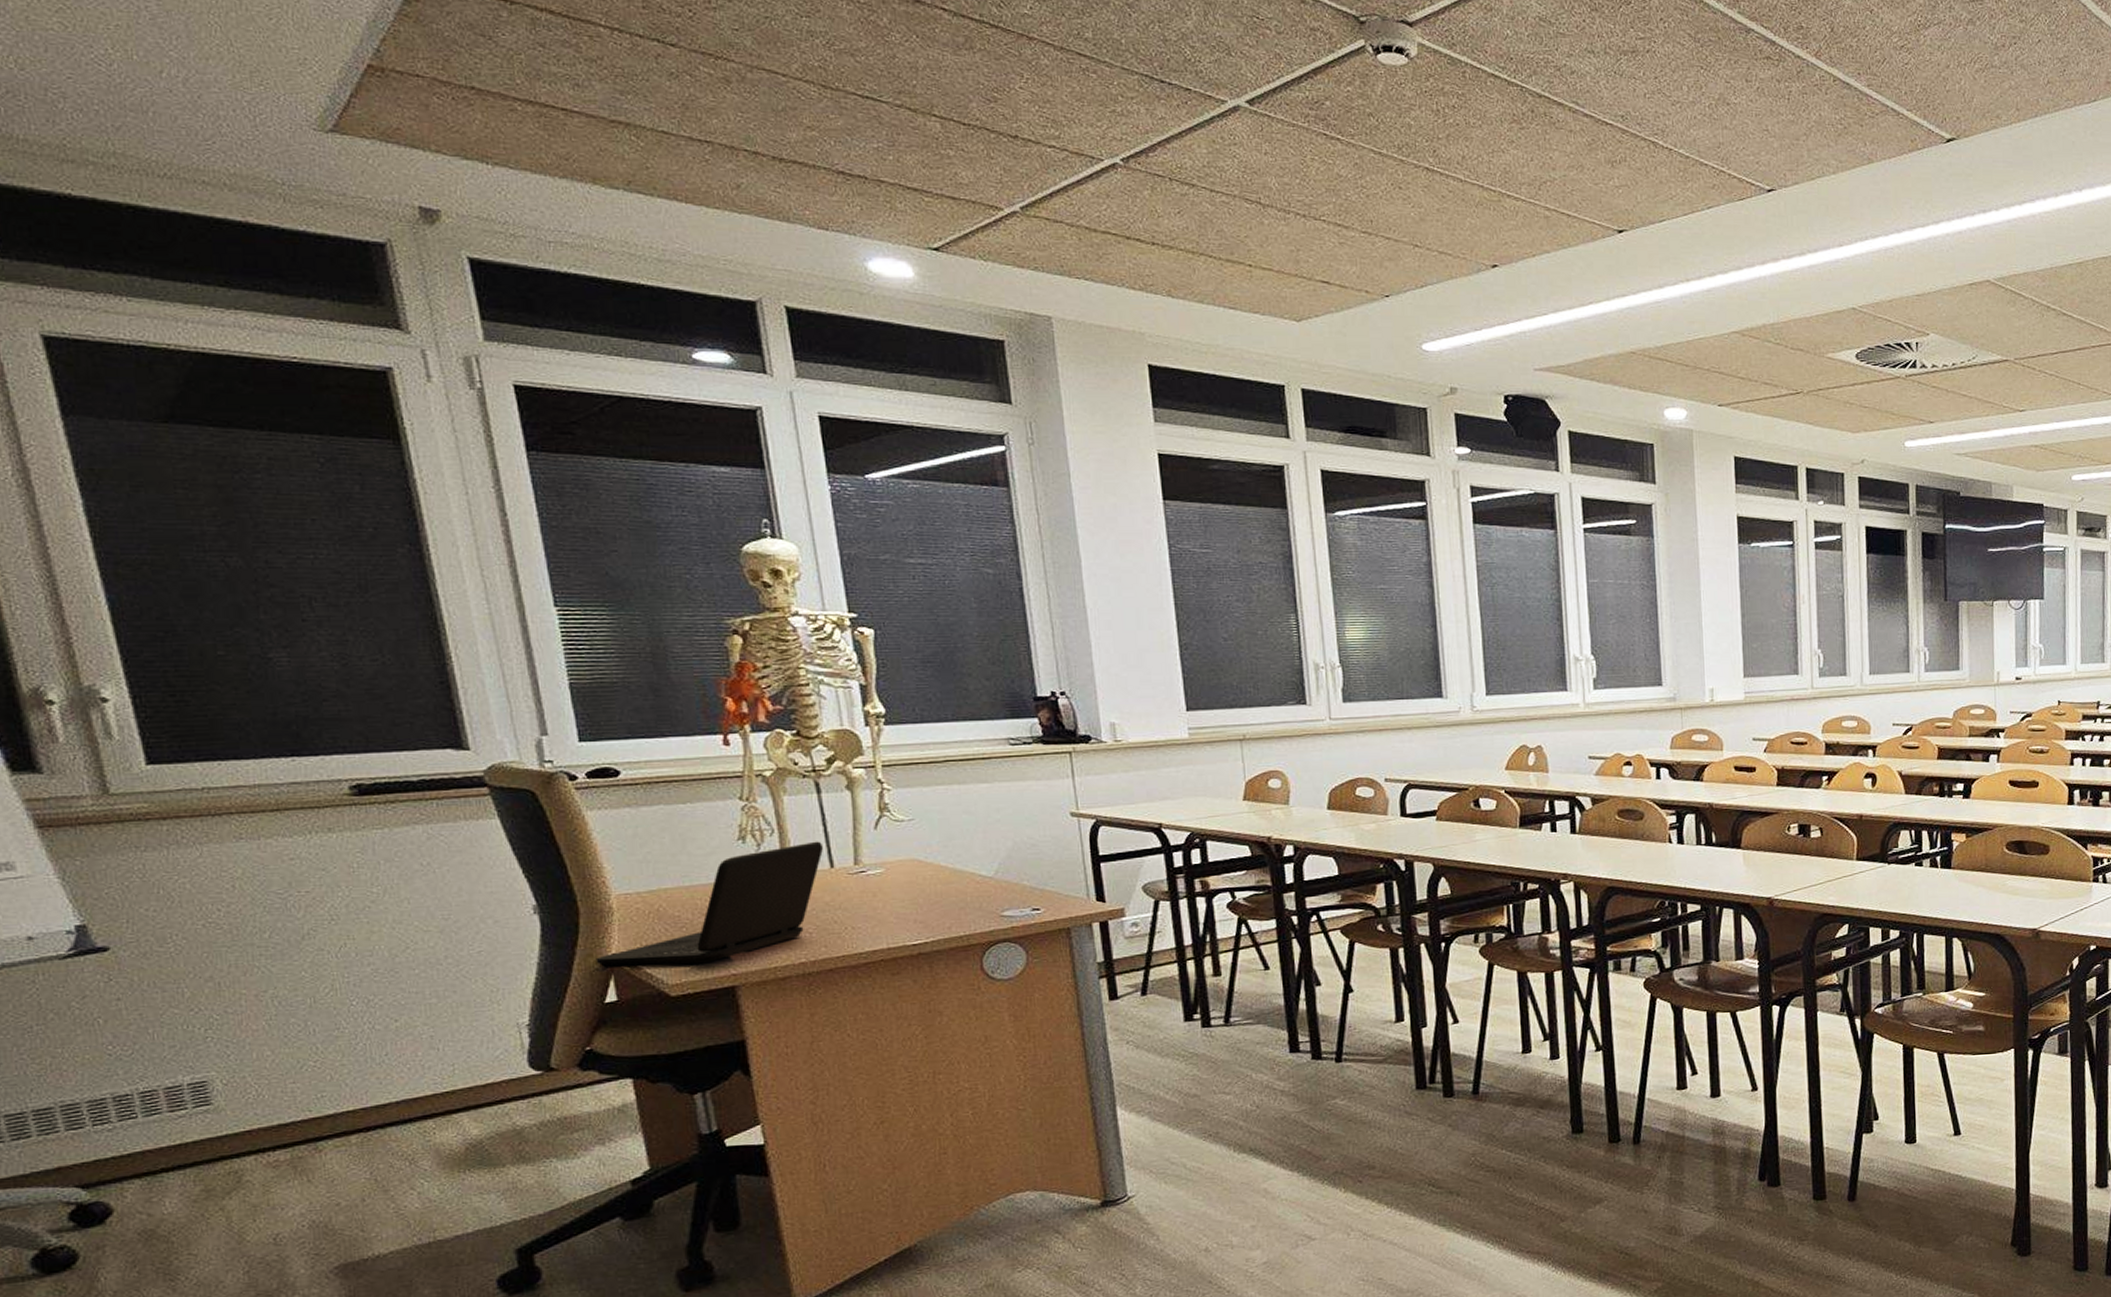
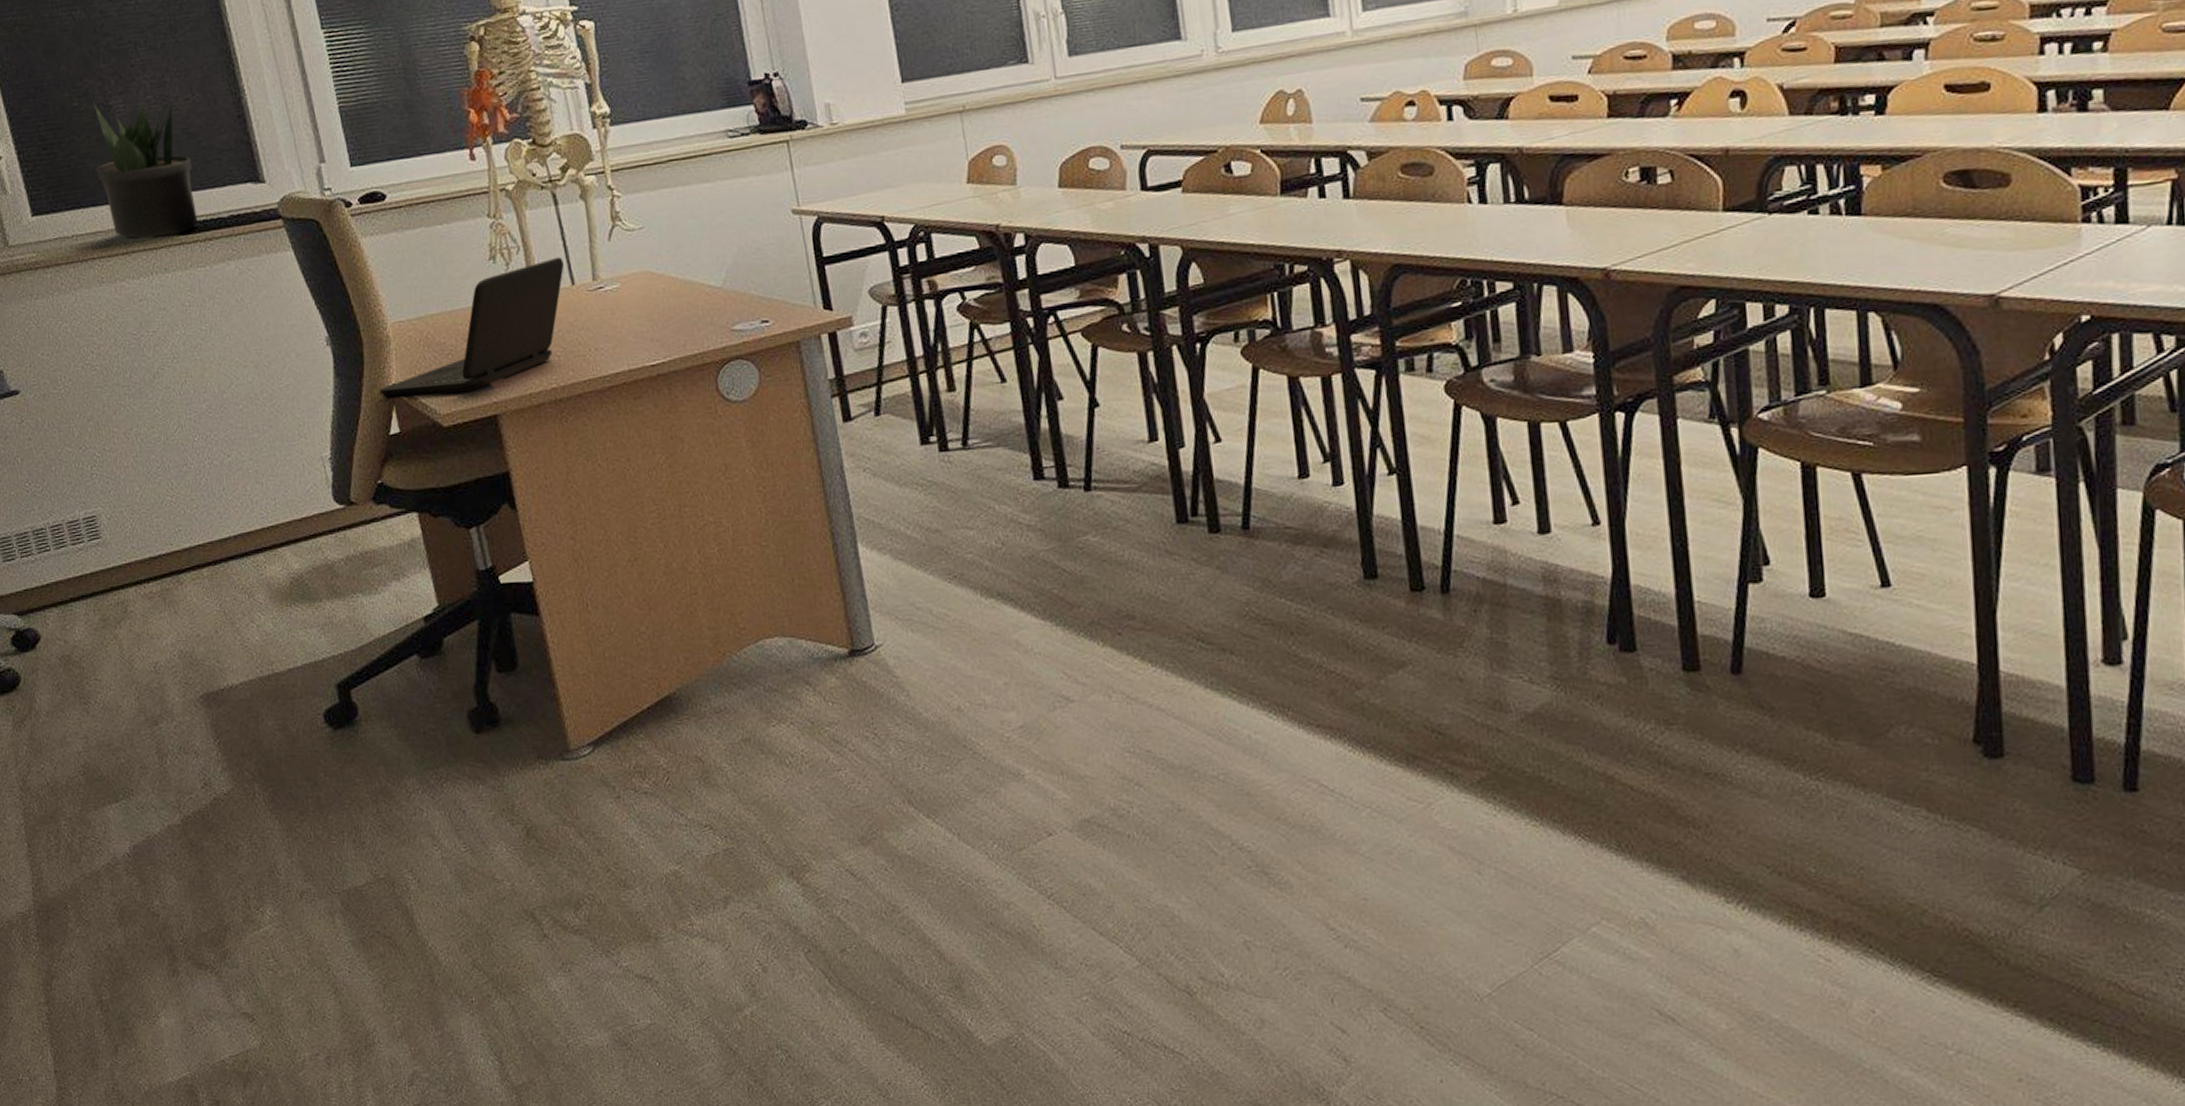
planter: none [243,652,378,797] -> present [93,102,198,239]

